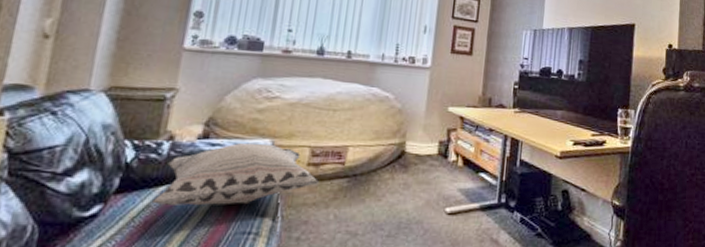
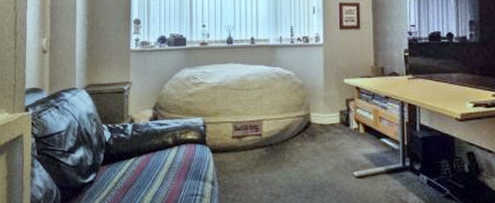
decorative pillow: present [152,143,319,206] -> none [127,121,243,174]

